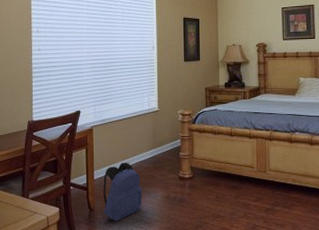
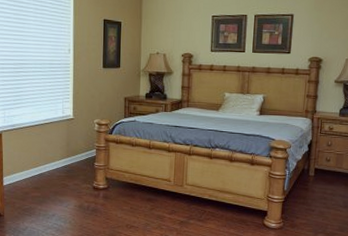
backpack: present [103,162,142,221] -> none [13,169,54,228]

